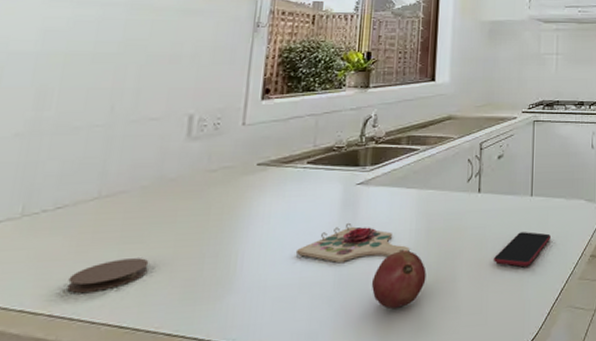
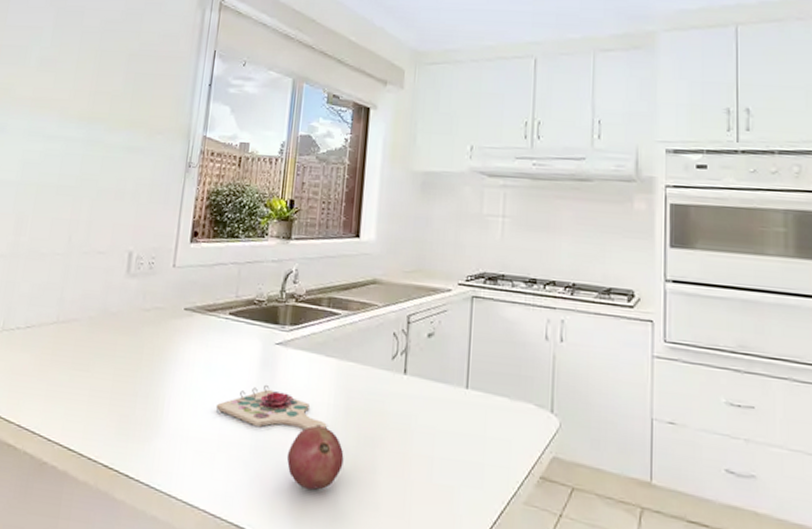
coaster: present [67,258,149,293] -> none [31,383,93,411]
smartphone: present [493,232,551,267] -> none [418,430,489,475]

